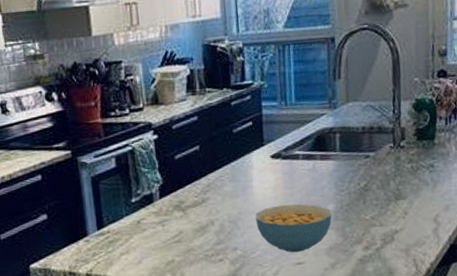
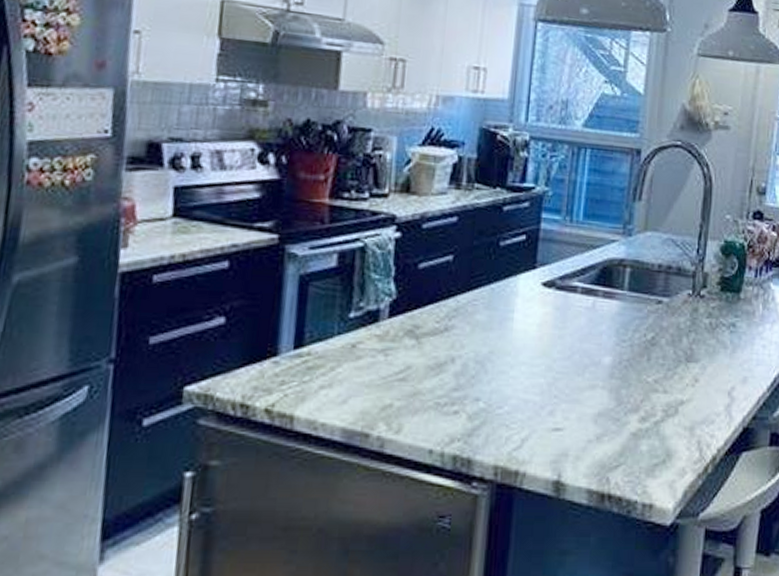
cereal bowl: present [255,204,332,253] -> none [510,348,607,414]

